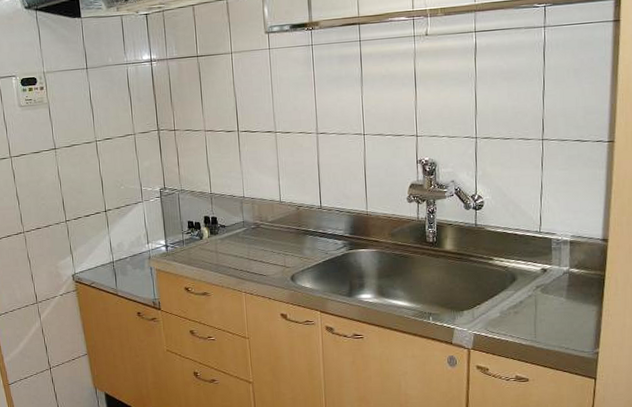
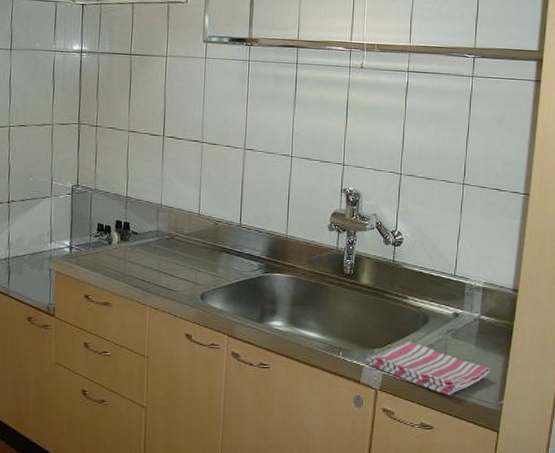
dish towel: none [457,300,584,348] -> present [367,341,491,395]

